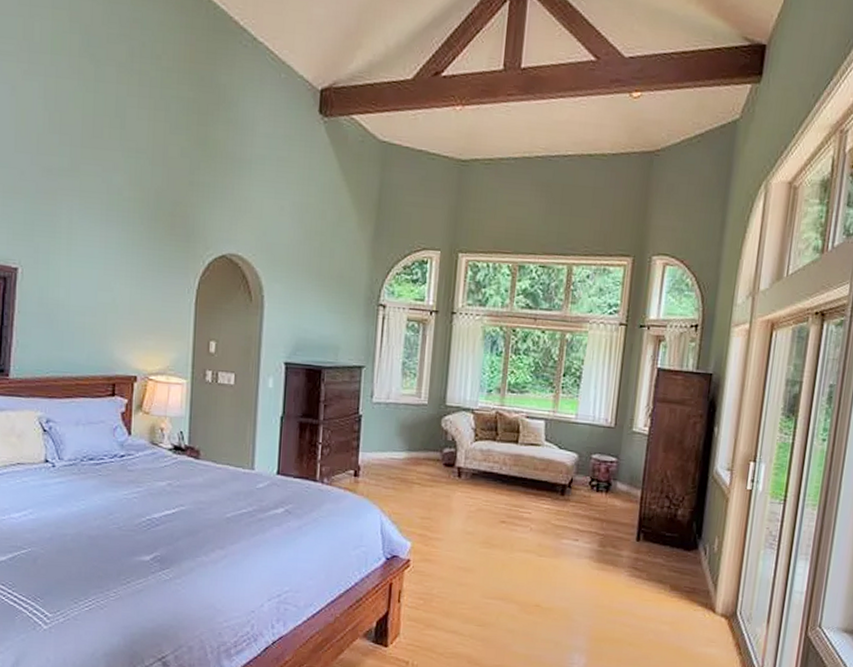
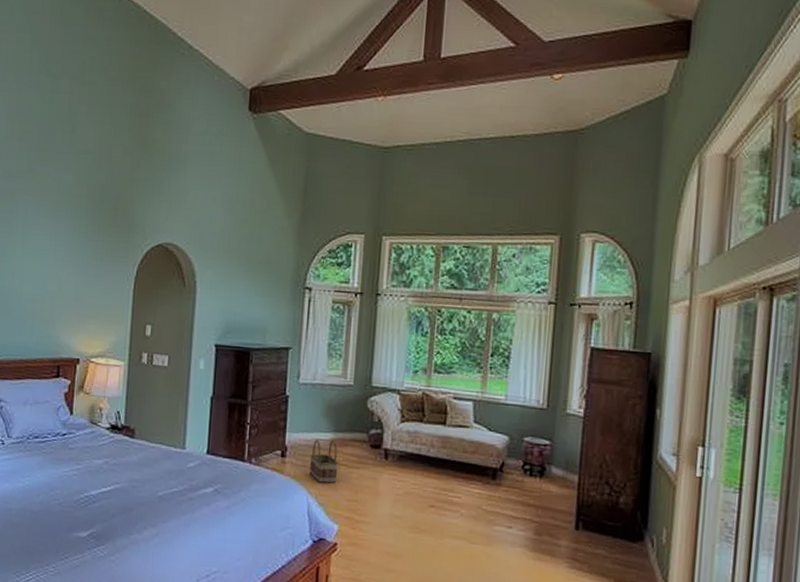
basket: none [383,458,412,502] -> present [310,439,339,484]

